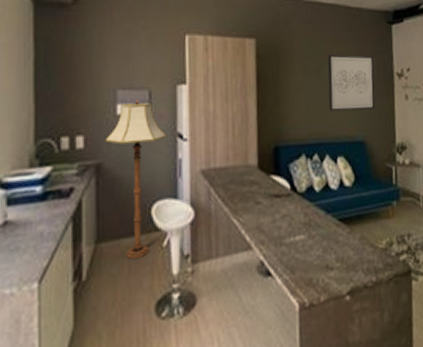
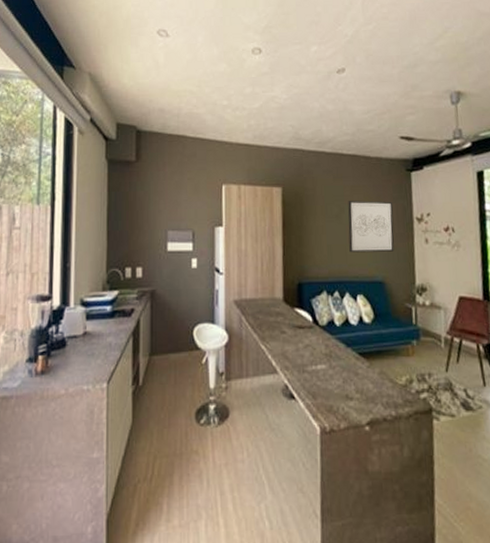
floor lamp: present [105,99,167,260] -> none [158,239,207,372]

